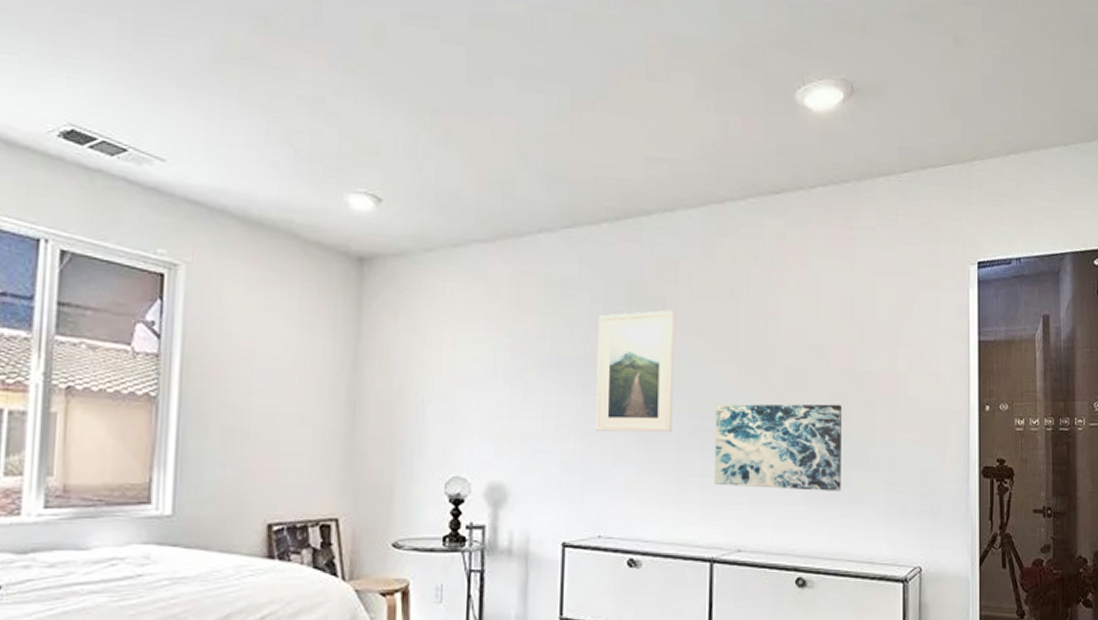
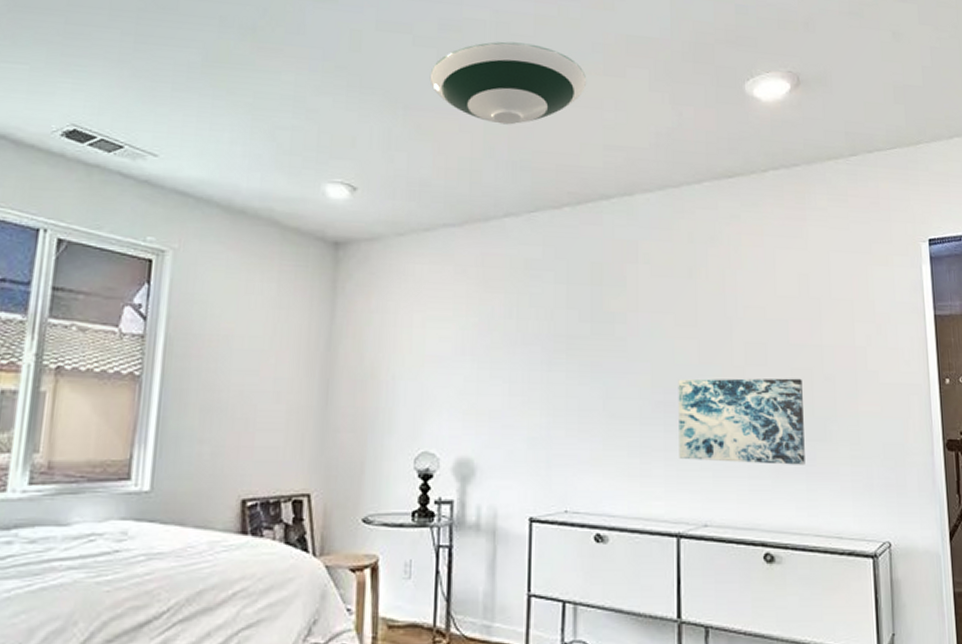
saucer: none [459,39,627,133] -> present [429,41,586,125]
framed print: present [595,309,675,433] -> none [560,288,636,408]

